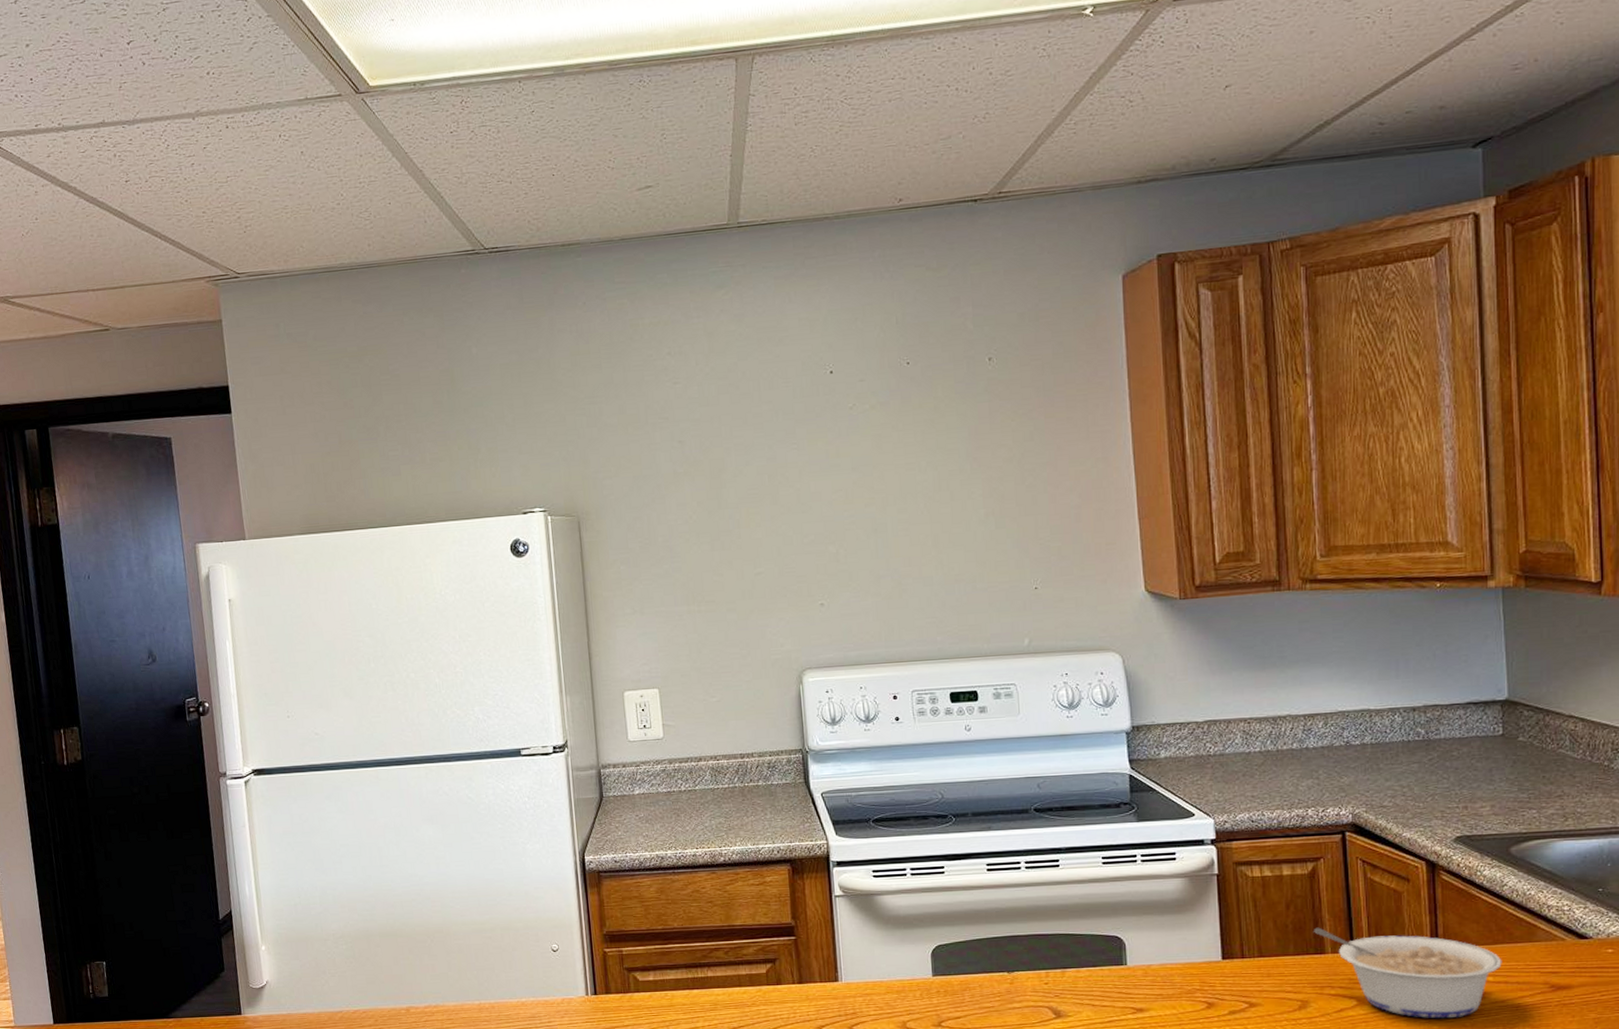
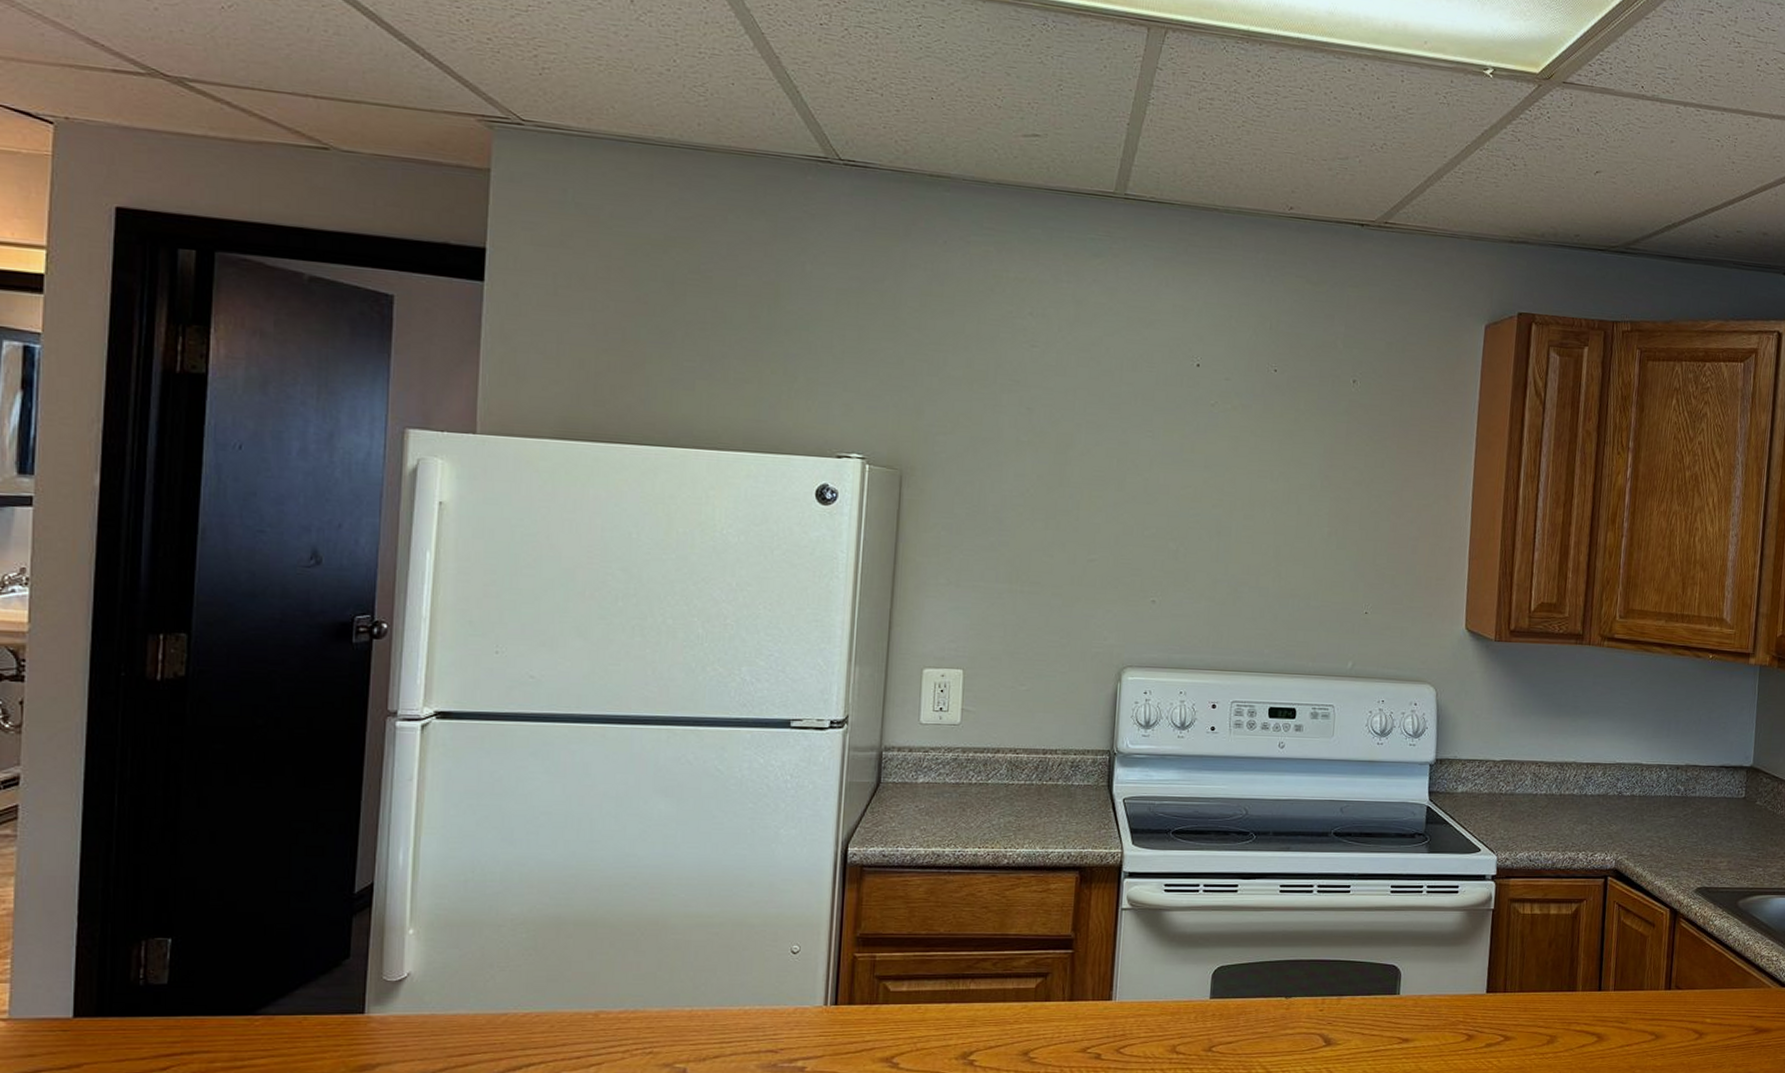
legume: present [1314,927,1502,1019] -> none [1569,966,1720,1057]

